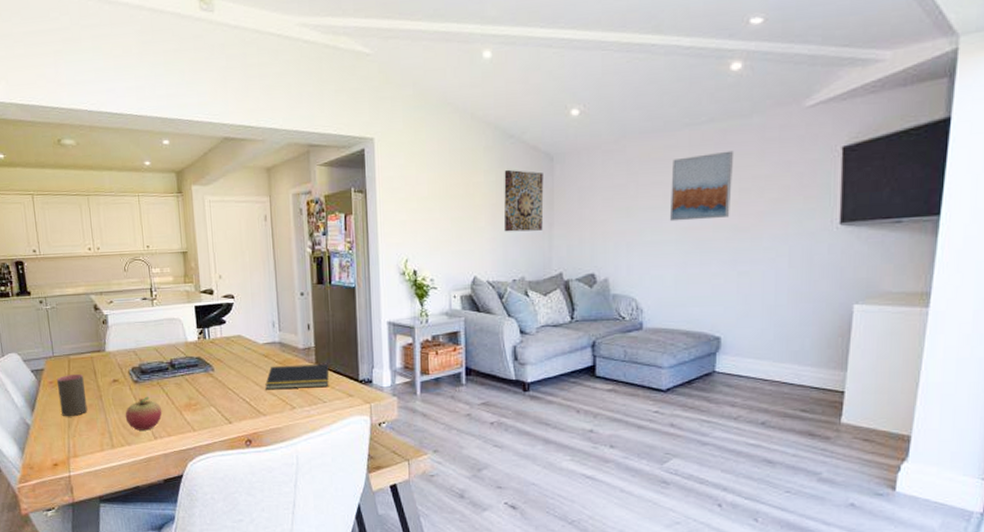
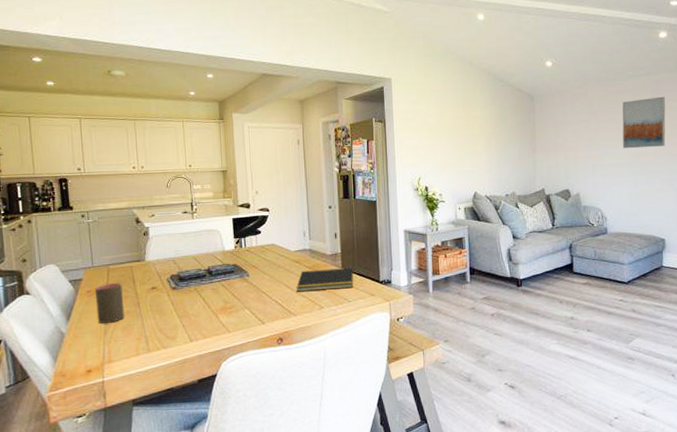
fruit: present [125,396,162,431] -> none [162,302,199,334]
wall art: present [503,169,544,232] -> none [496,106,528,156]

